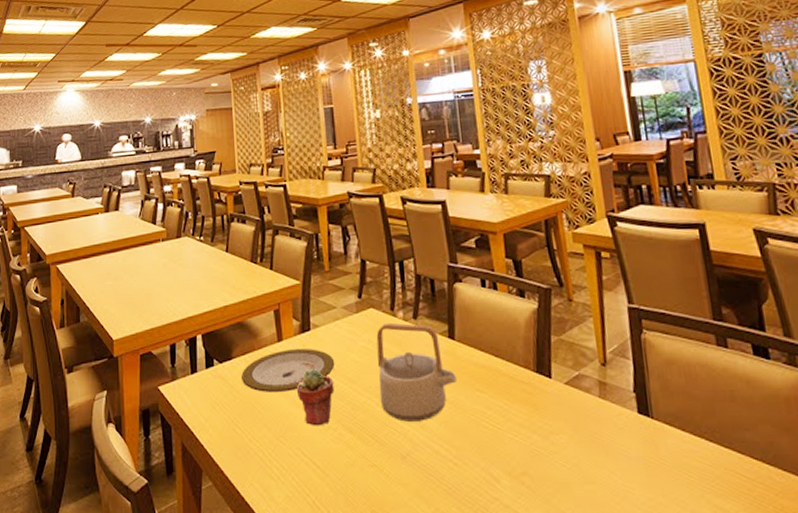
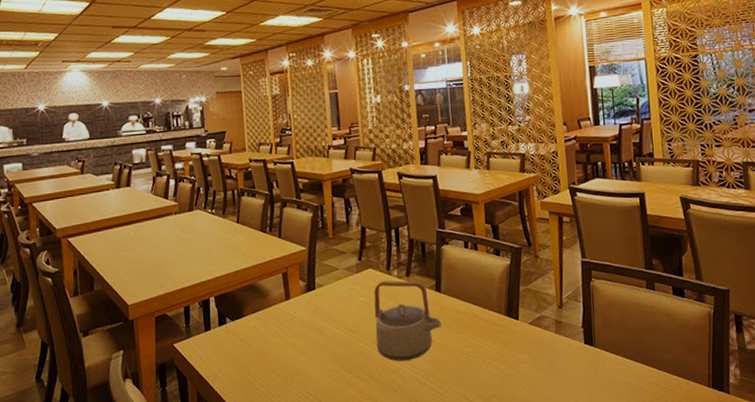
plate: present [241,349,335,392] -> none [252,305,337,344]
potted succulent: present [296,369,335,426] -> none [302,322,337,370]

